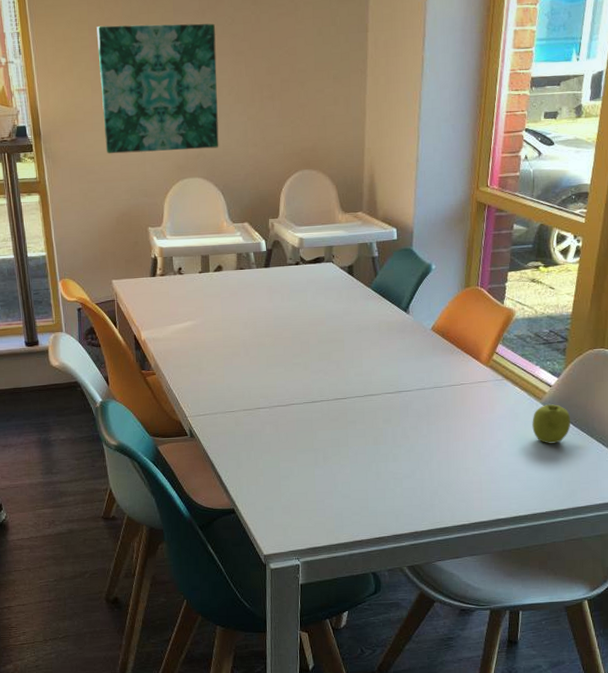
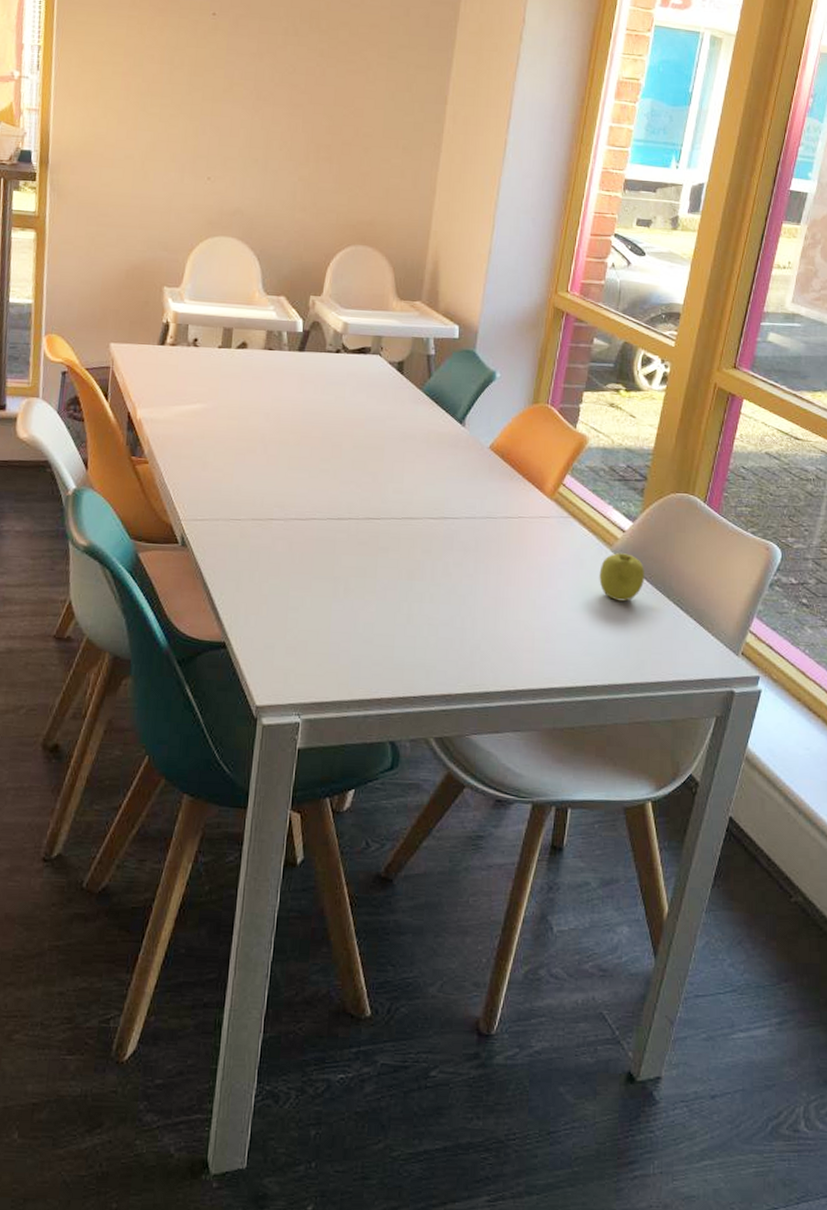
wall art: present [97,23,219,154] -> none [125,53,273,207]

